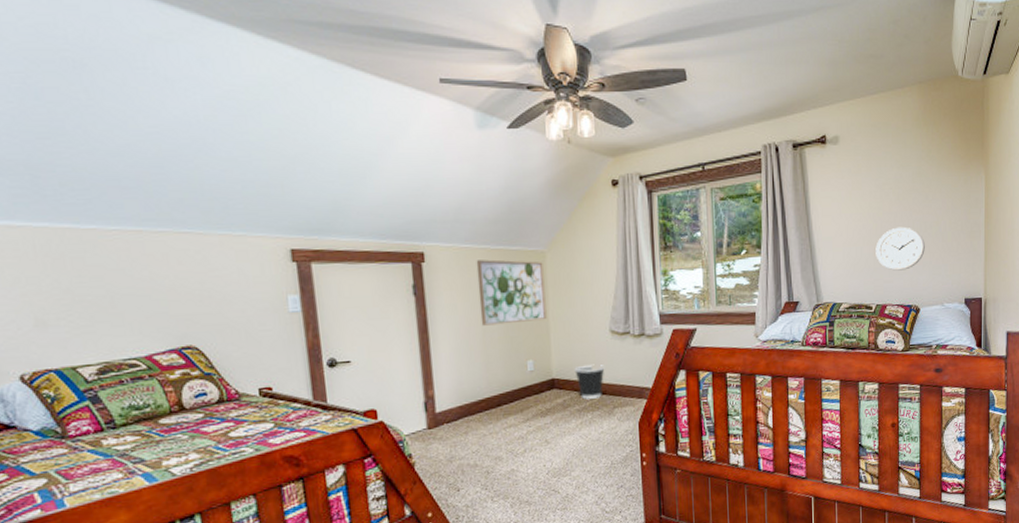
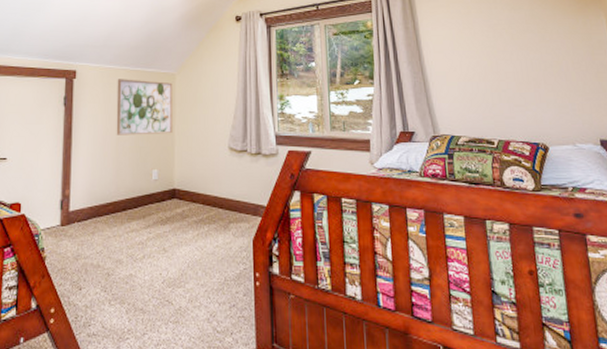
wastebasket: present [574,364,605,400] -> none [194,178,223,212]
wall clock: present [875,226,925,271] -> none [492,65,548,107]

